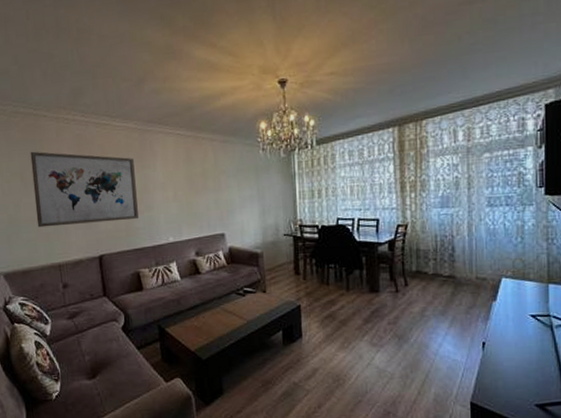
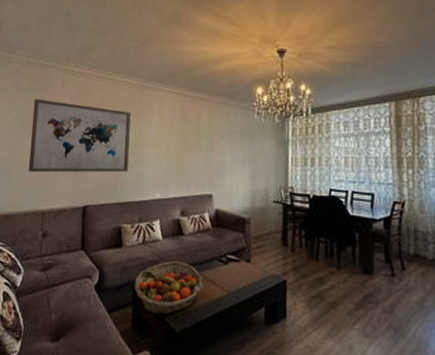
fruit basket: none [159,298,224,347] -> present [135,261,204,315]

